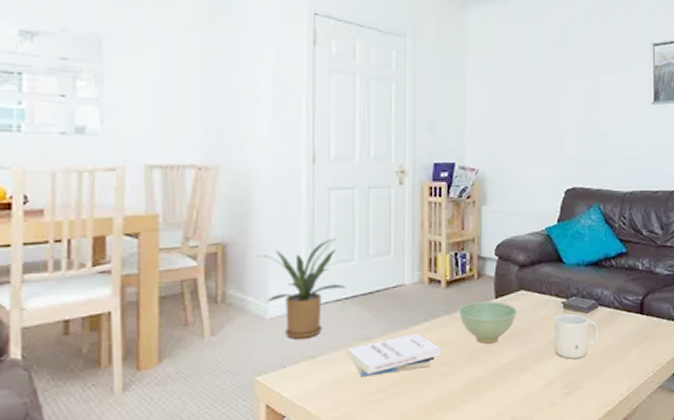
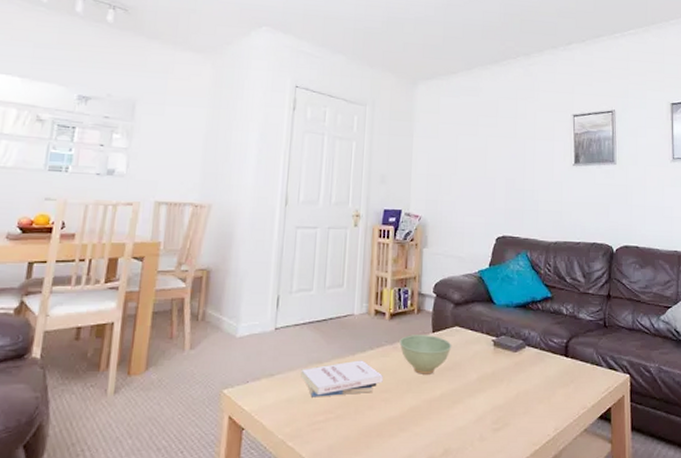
house plant: present [257,238,347,339] -> none [234,269,305,357]
mug: present [553,313,600,359] -> none [484,351,527,395]

